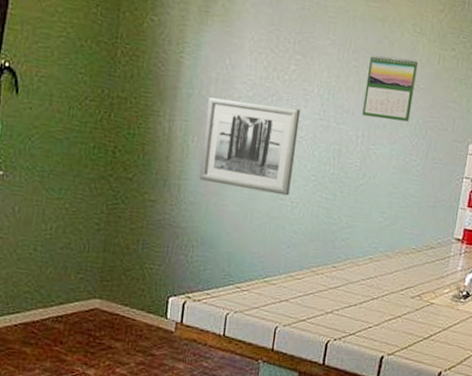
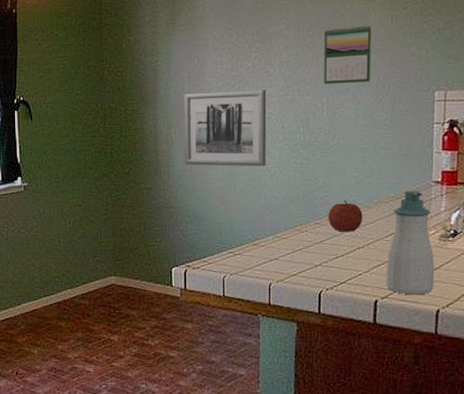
fruit: none [346,245,382,281] -> present [328,200,363,232]
soap bottle: none [394,244,448,355] -> present [386,190,434,295]

